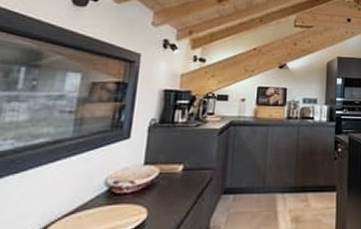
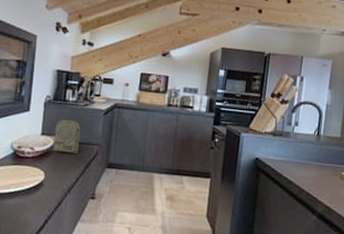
radio receiver: none [158,145,192,182] -> present [53,120,81,154]

